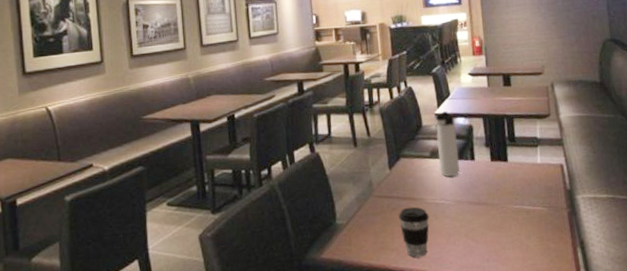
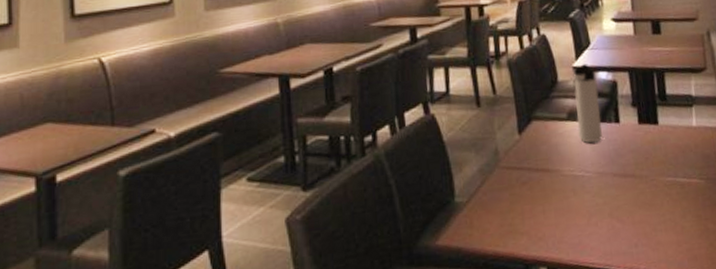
coffee cup: present [399,206,430,257] -> none [530,180,567,243]

